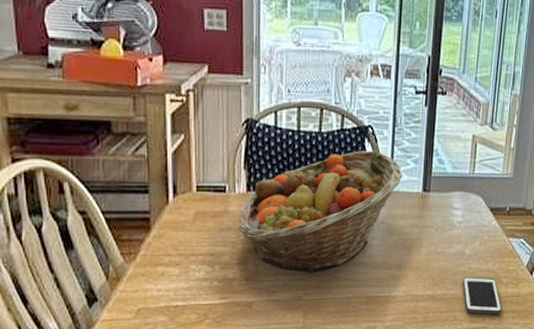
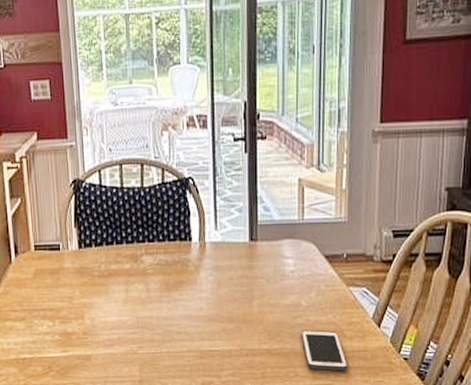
fruit basket: present [239,150,403,273] -> none [74,201,228,326]

